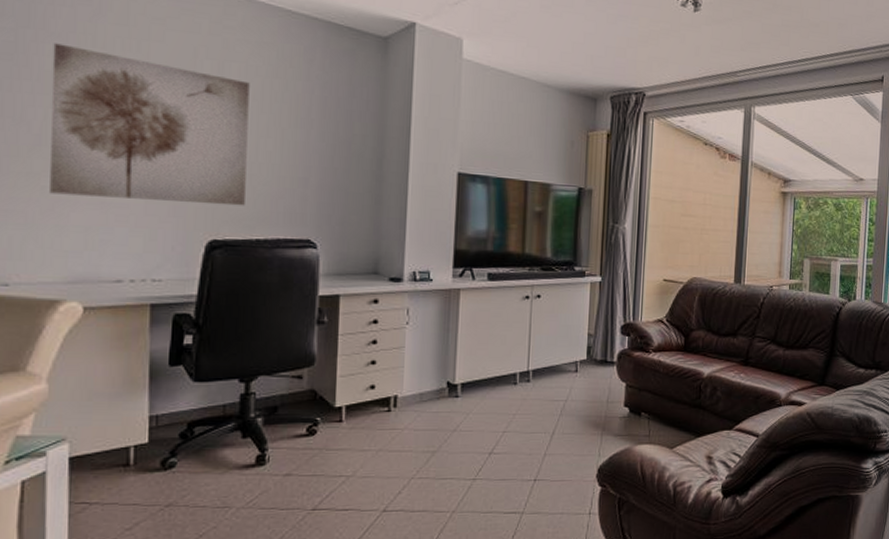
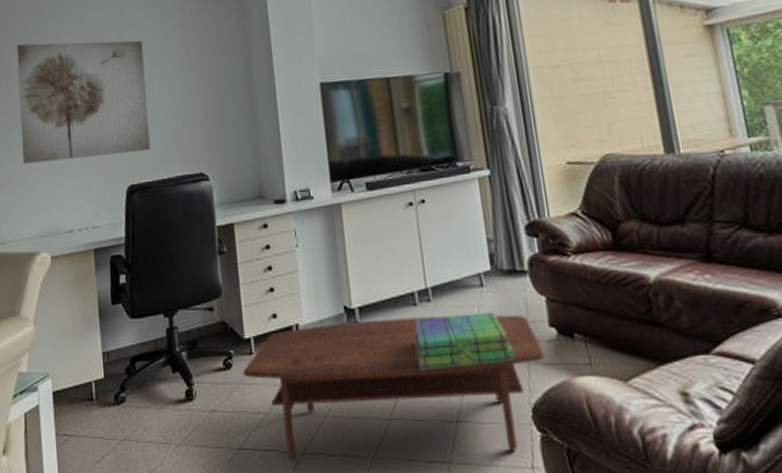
coffee table: none [329,394,617,517] -> present [243,314,545,460]
stack of books: none [508,393,593,438] -> present [413,312,515,370]

